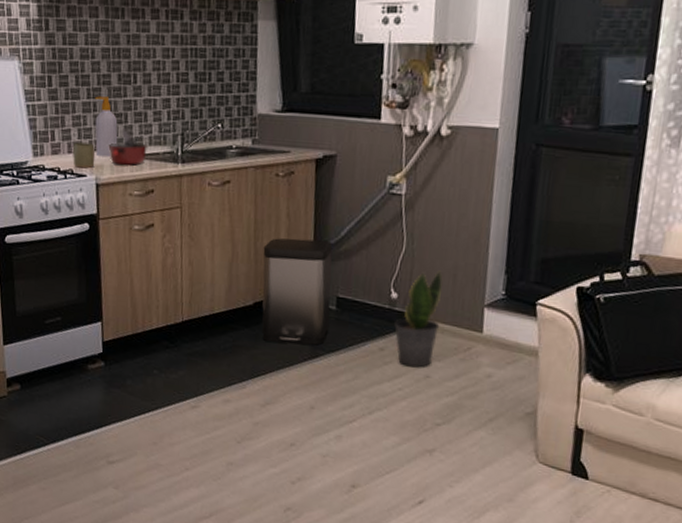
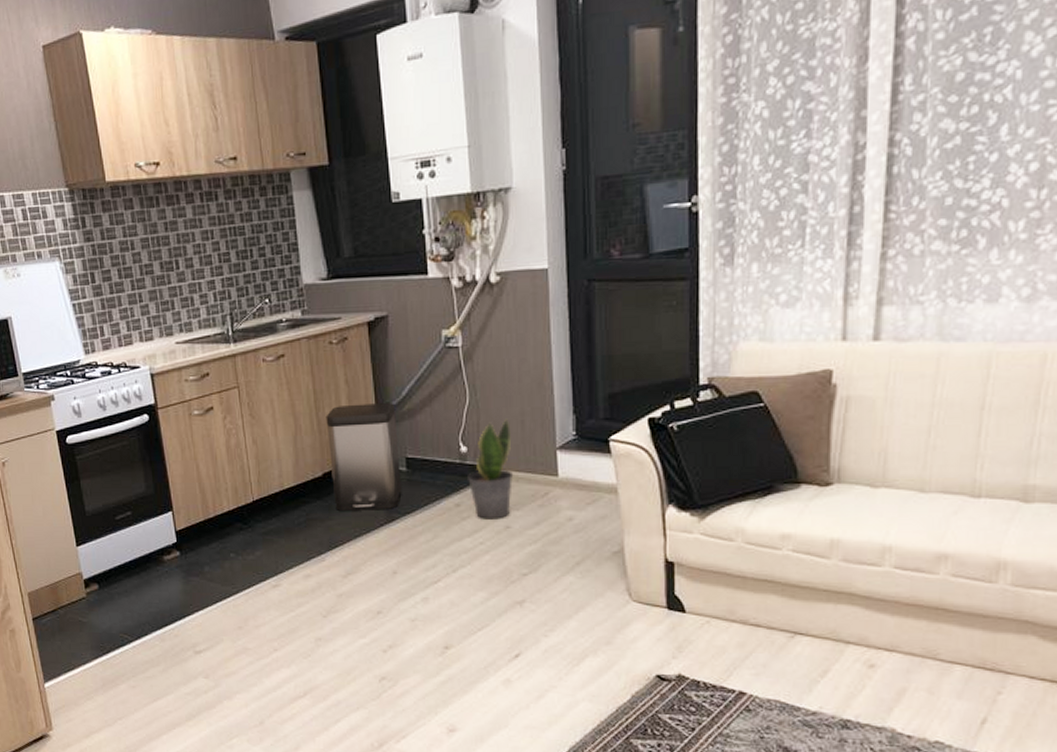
mug: present [72,142,96,169] -> none [123,334,147,360]
soap bottle: present [95,96,118,158] -> none [140,286,167,347]
saucepan: present [108,128,147,166] -> none [158,315,198,353]

